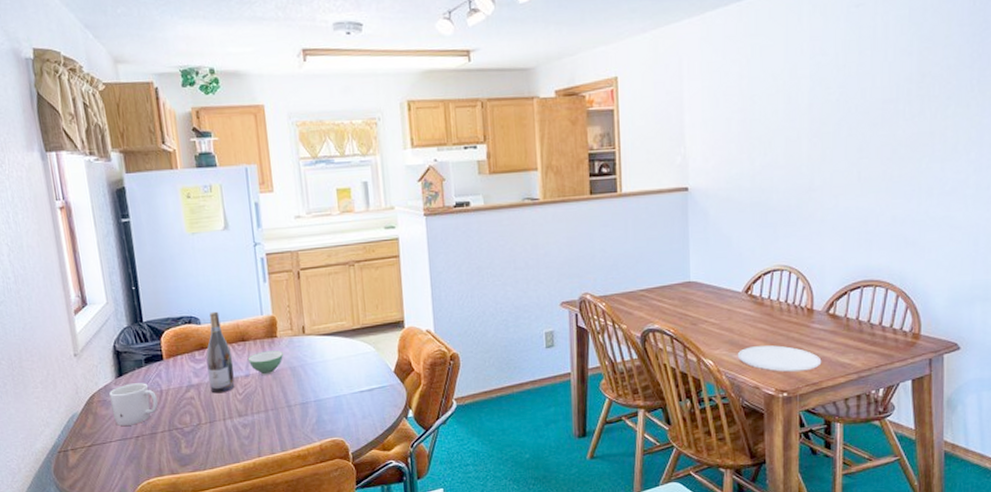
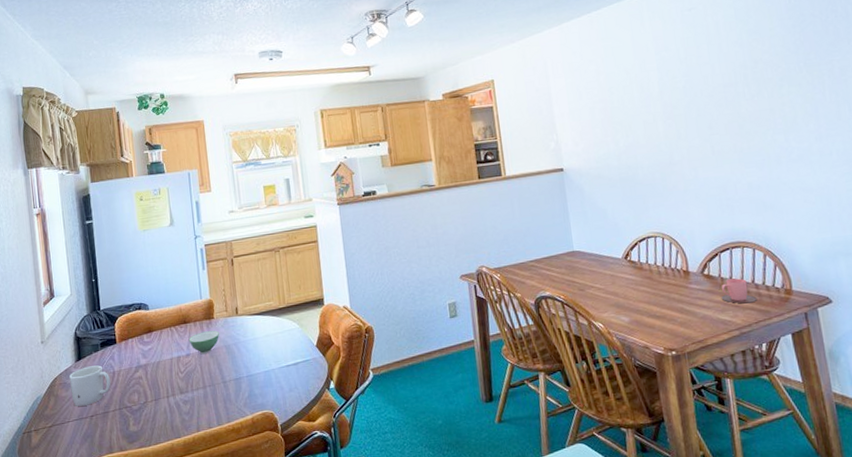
wine bottle: present [206,311,235,394] -> none [153,297,178,373]
plate: present [737,345,822,373] -> none [624,306,704,332]
cup: none [843,319,881,347] -> present [721,278,756,304]

